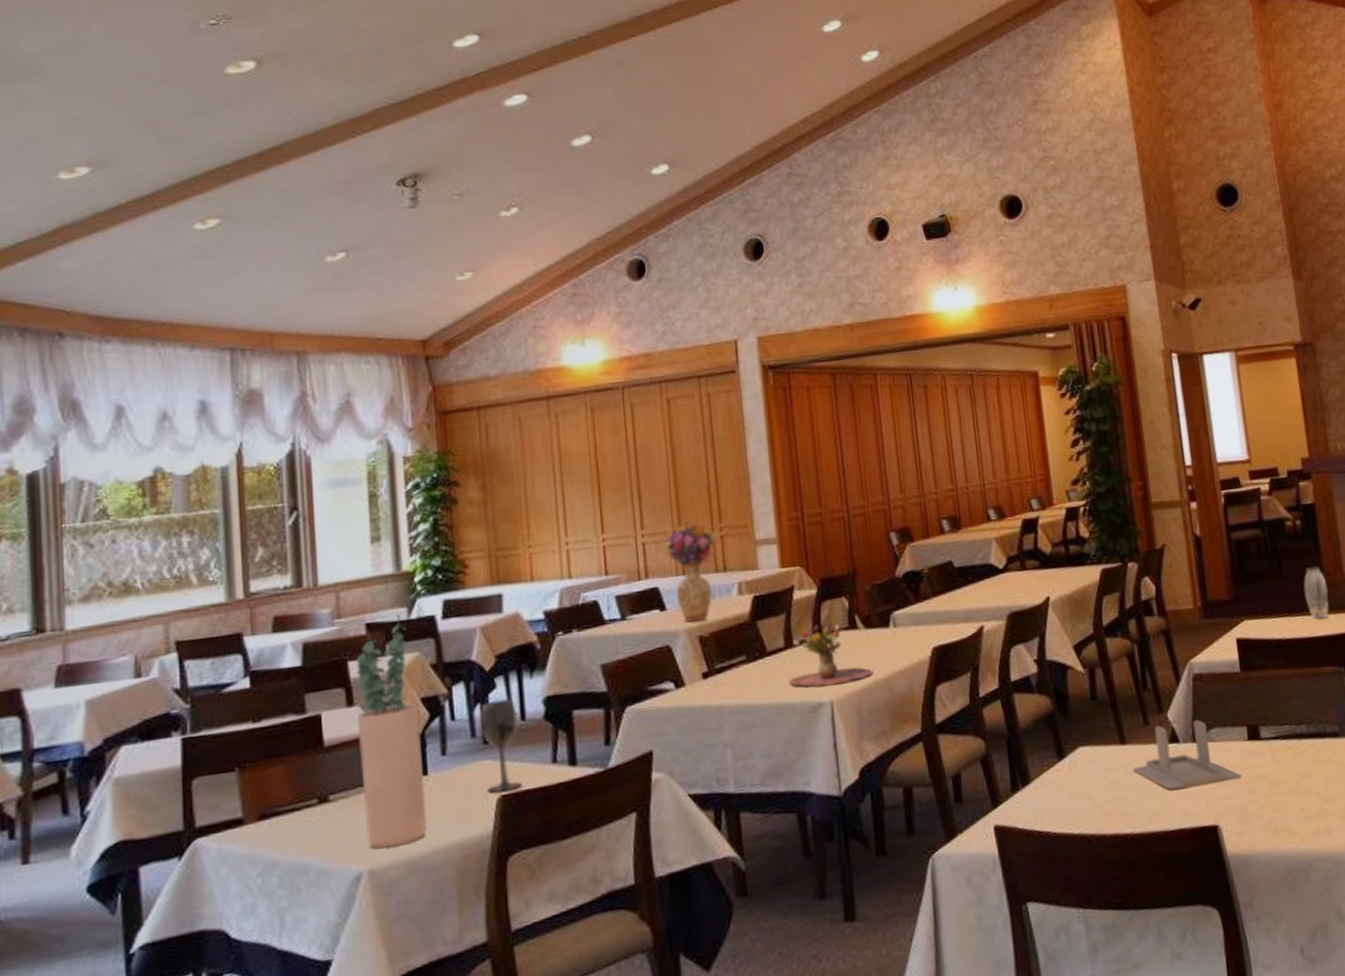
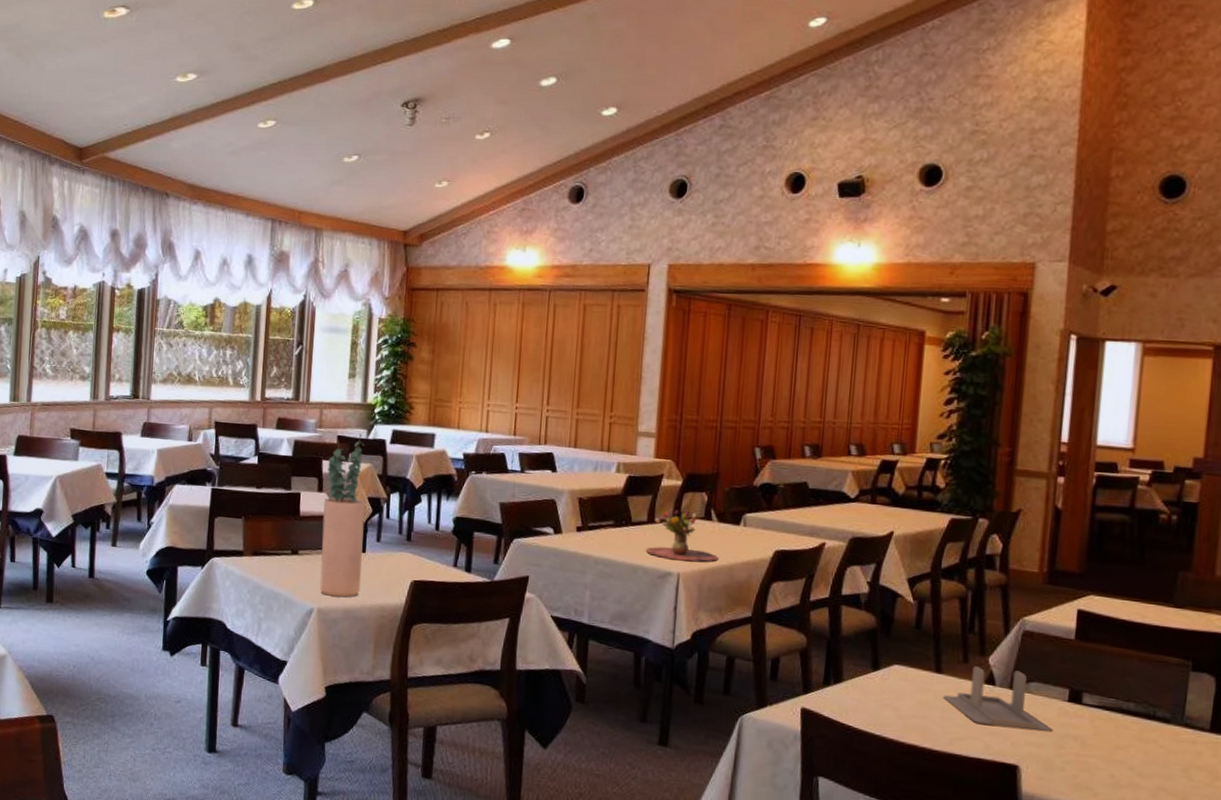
wine glass: present [479,698,522,794] -> none [405,511,435,579]
flower arrangement: present [664,517,721,622] -> none [562,403,610,486]
vase: present [1303,565,1329,619] -> none [1164,561,1193,612]

